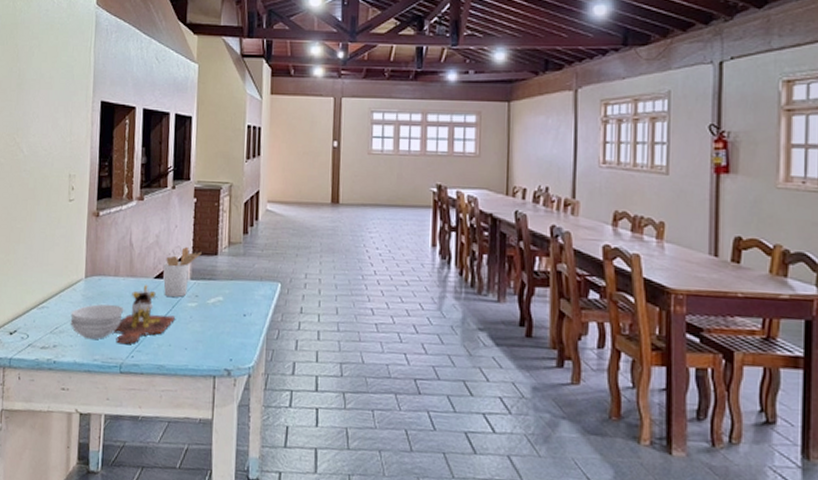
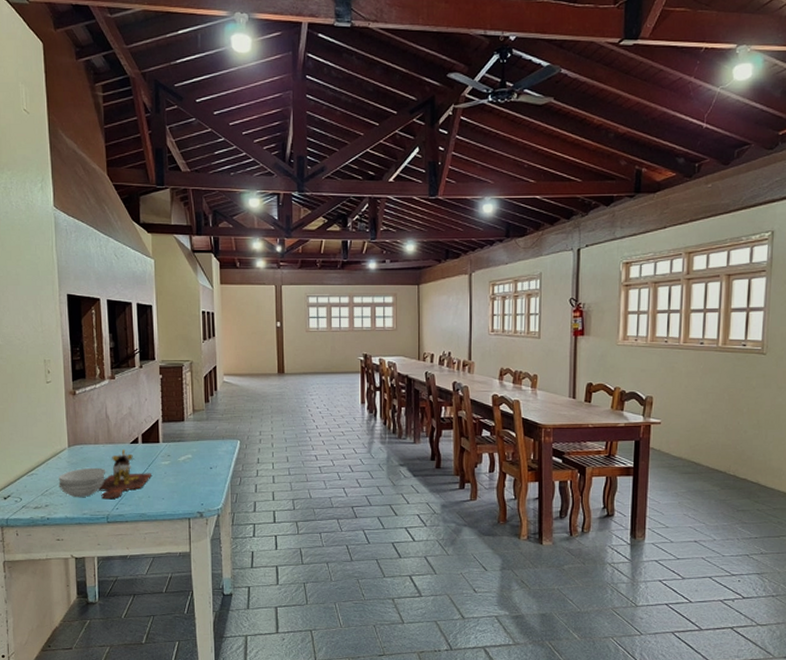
utensil holder: present [163,247,202,298] -> none [137,416,170,458]

